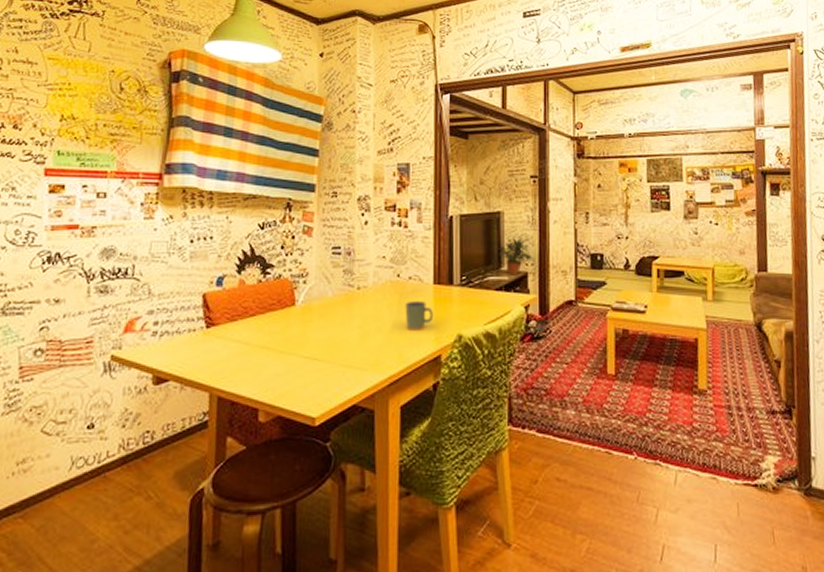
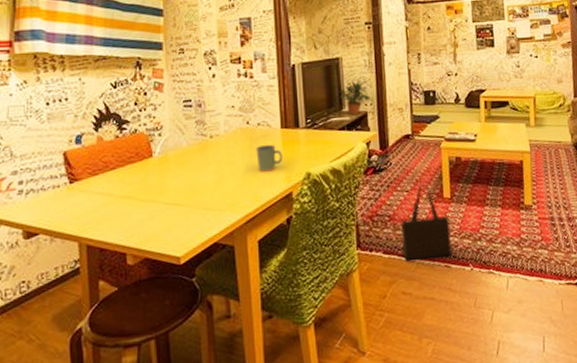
tote bag: none [558,355,614,443] -> present [401,182,452,261]

